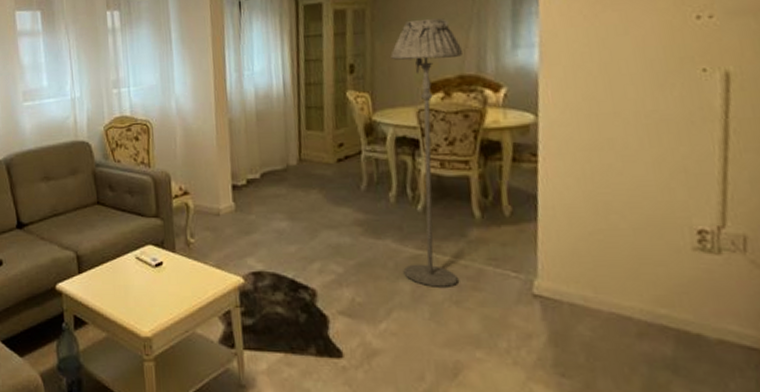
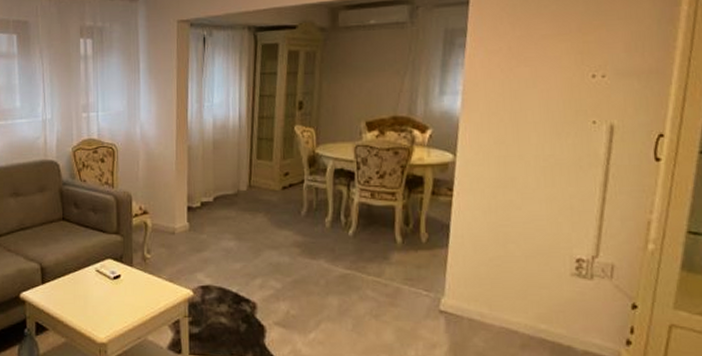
floor lamp: present [390,18,462,287] -> none [333,63,397,303]

